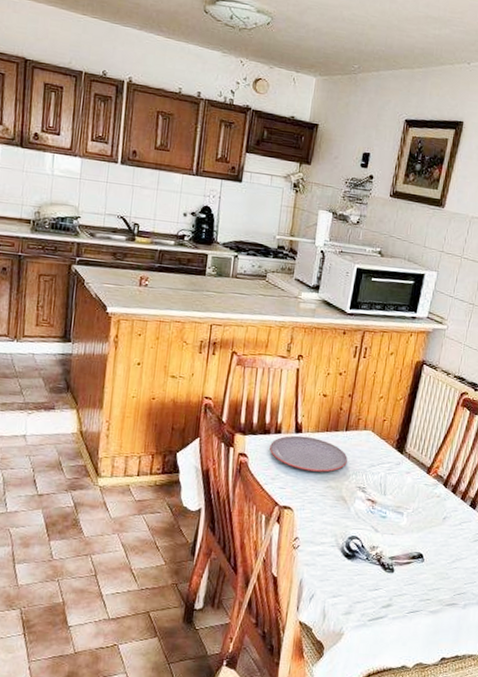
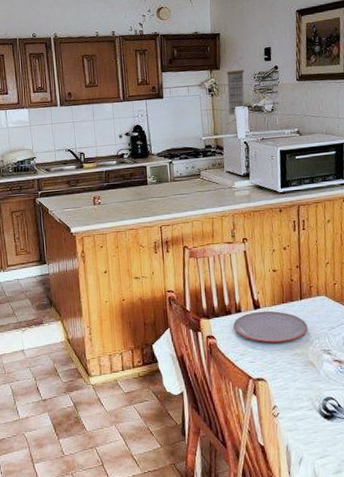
calendar: none [310,159,337,220] -> present [226,60,245,116]

